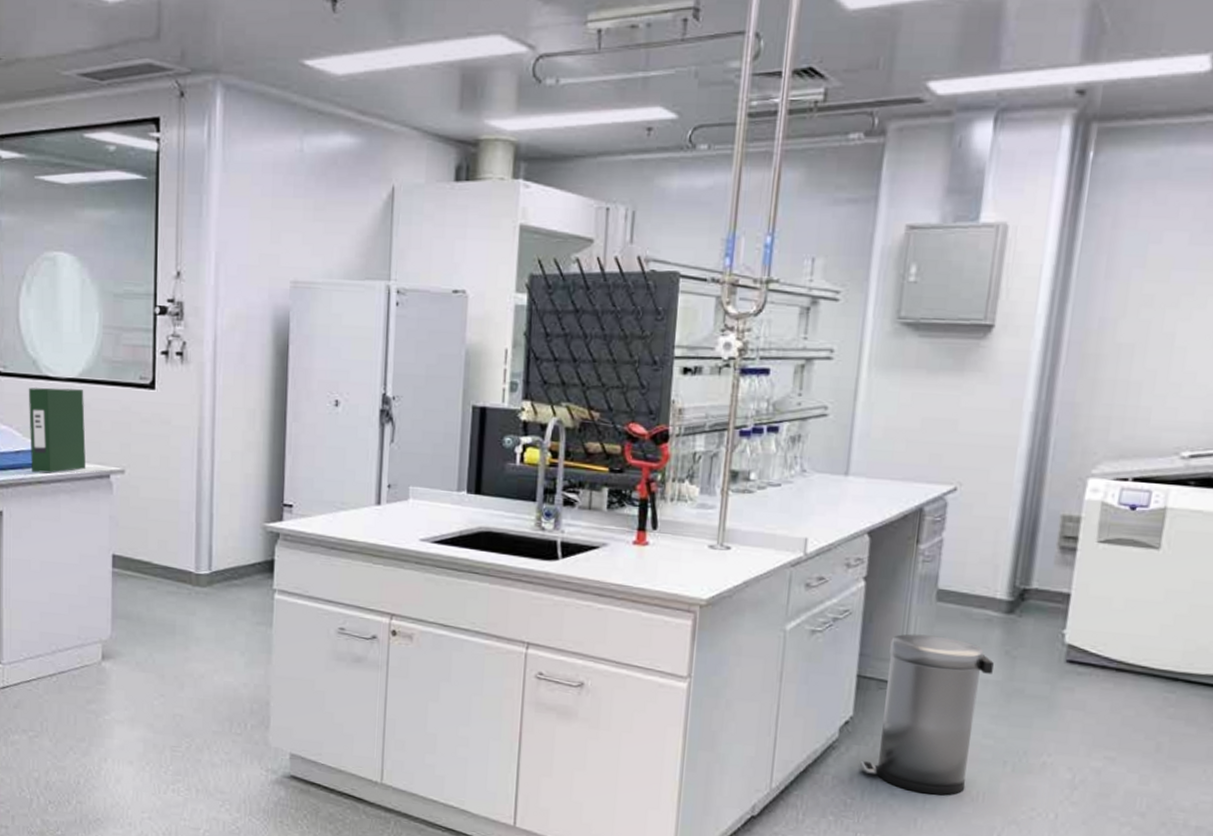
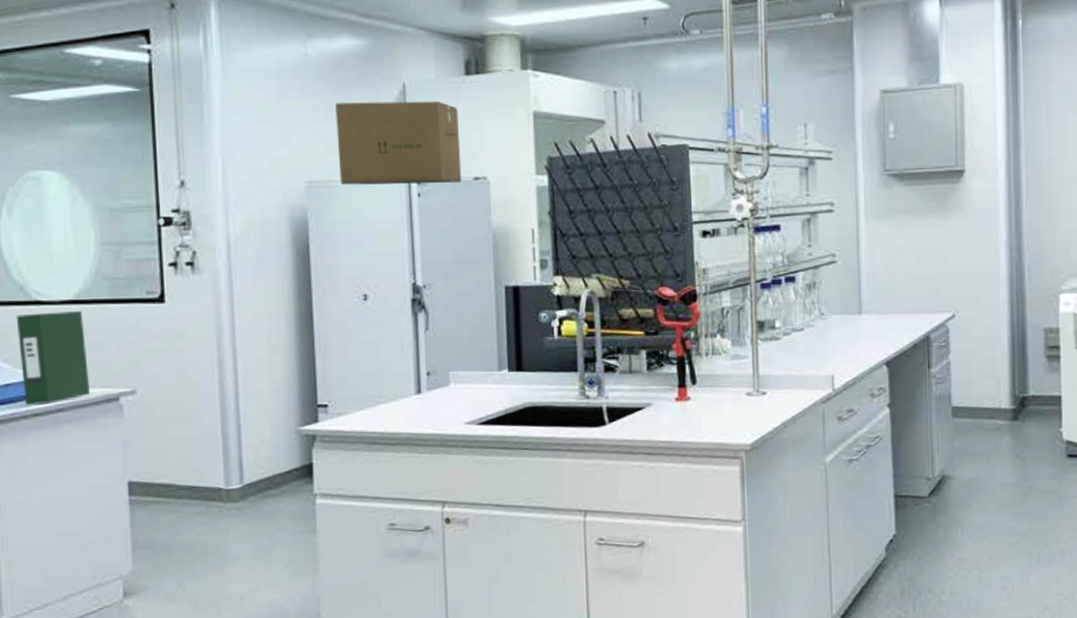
box: none [323,203,444,295] -> present [335,101,462,185]
pedal bin: present [859,633,994,796] -> none [907,449,1008,596]

